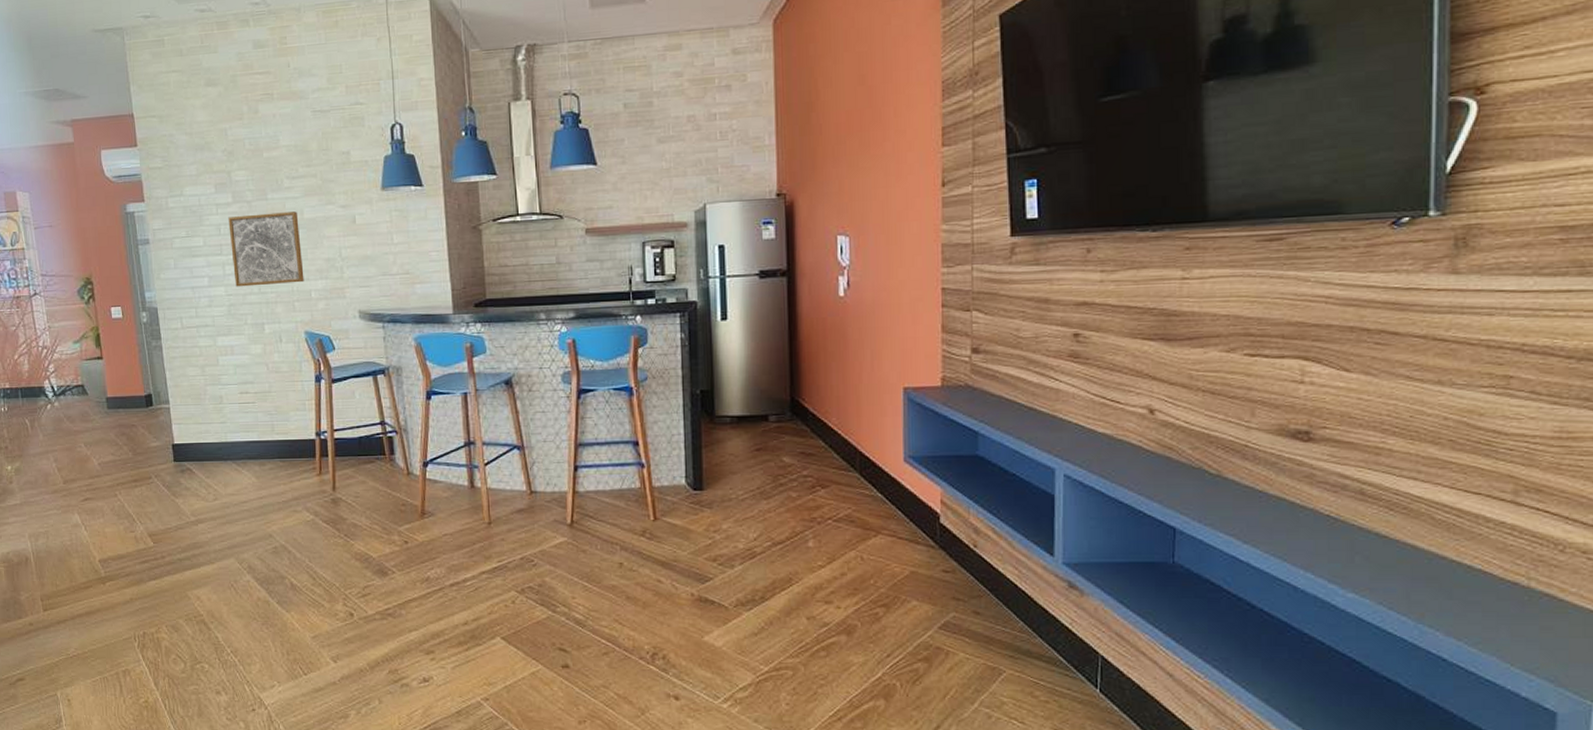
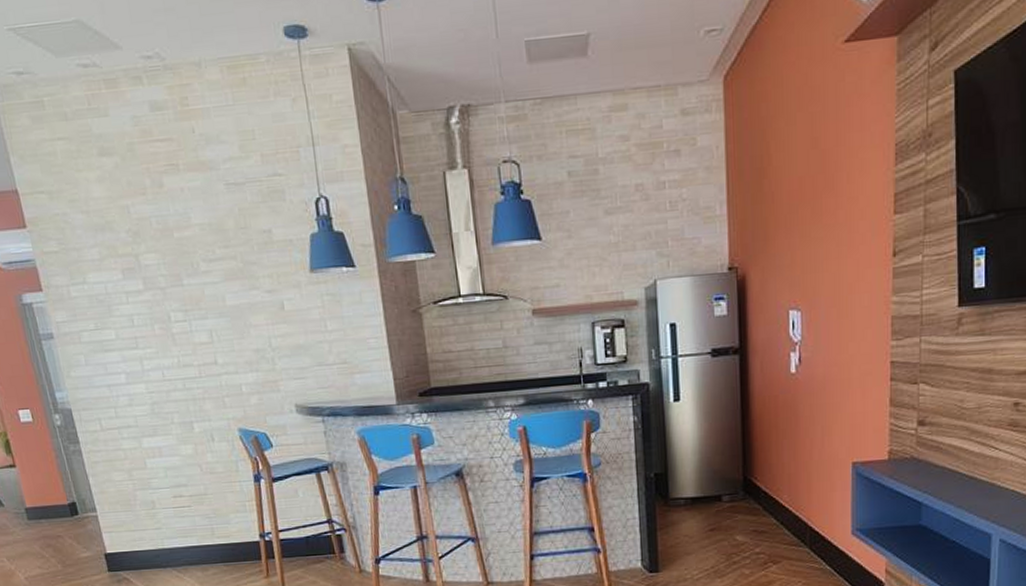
wall art: present [228,211,304,287] -> none [141,298,233,384]

